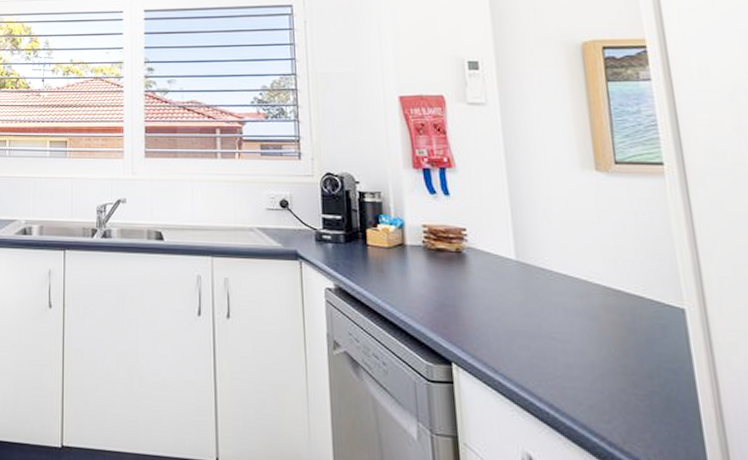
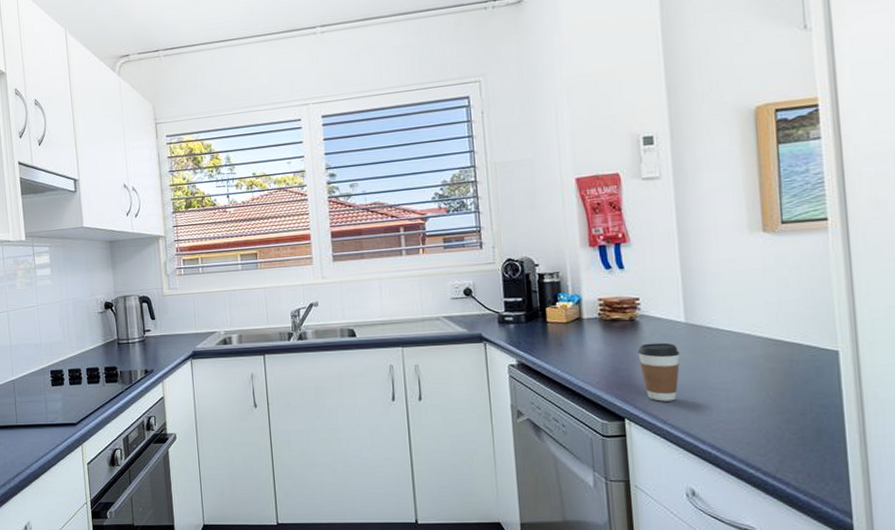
coffee cup: none [465,279,512,348] -> present [637,342,680,402]

